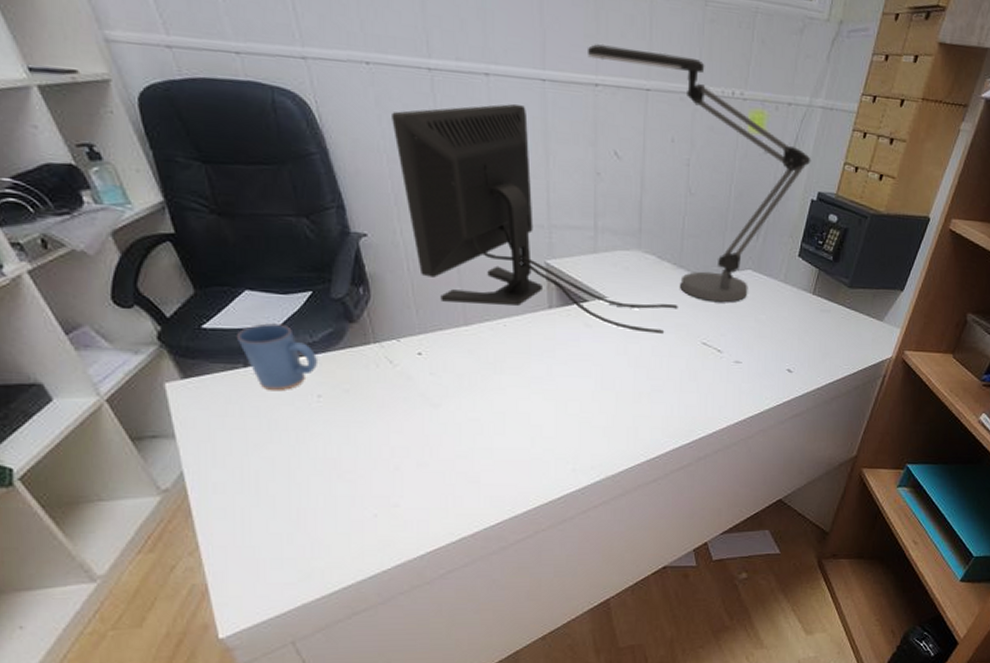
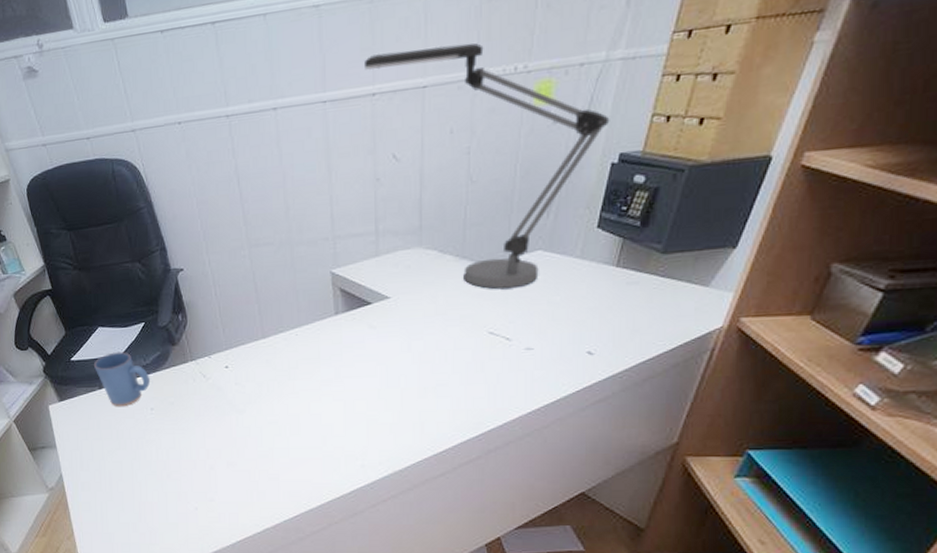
computer monitor: present [392,104,678,334] -> none [199,130,462,328]

